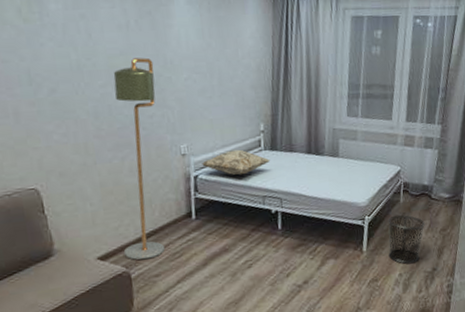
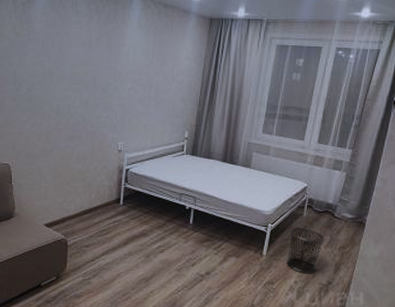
floor lamp: present [113,57,166,260] -> none [64,69,106,232]
decorative pillow: present [202,149,271,176] -> none [134,151,190,173]

